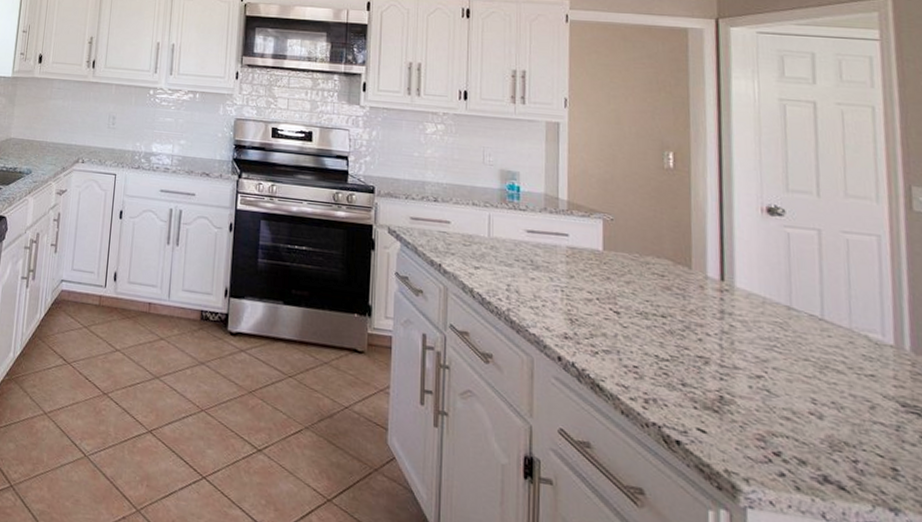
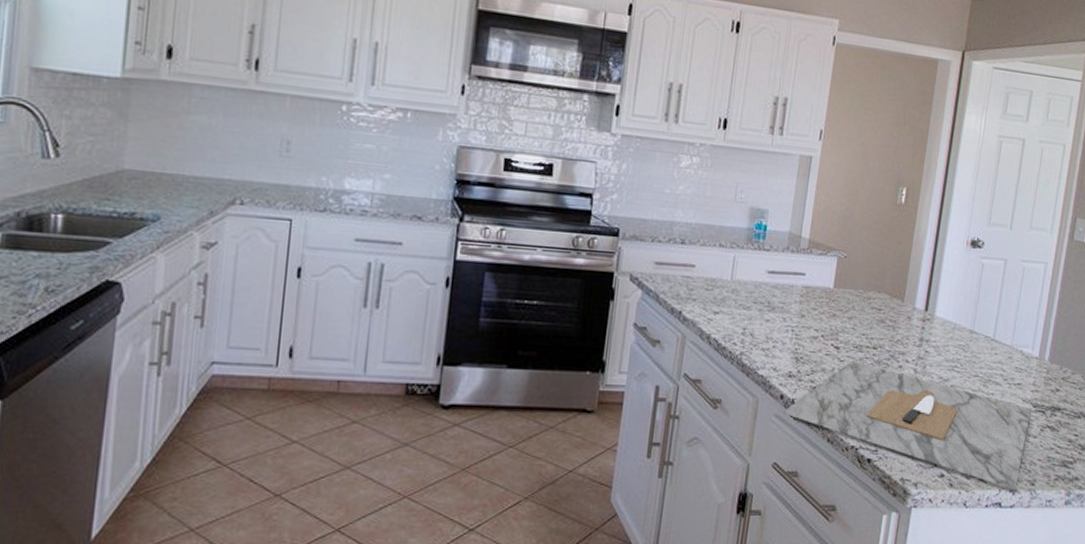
cutting board: none [563,328,900,510] -> present [782,361,1031,490]

